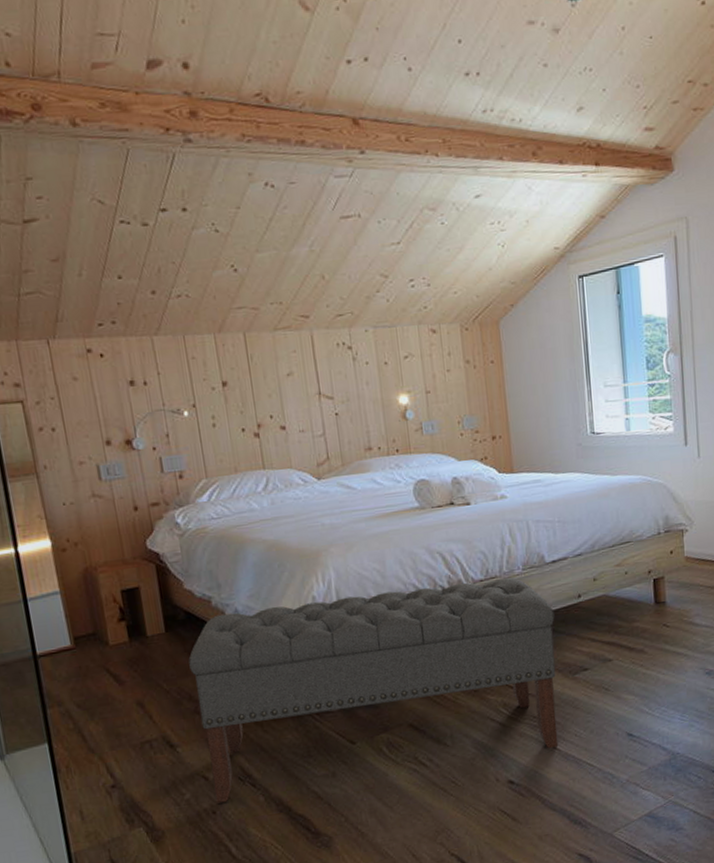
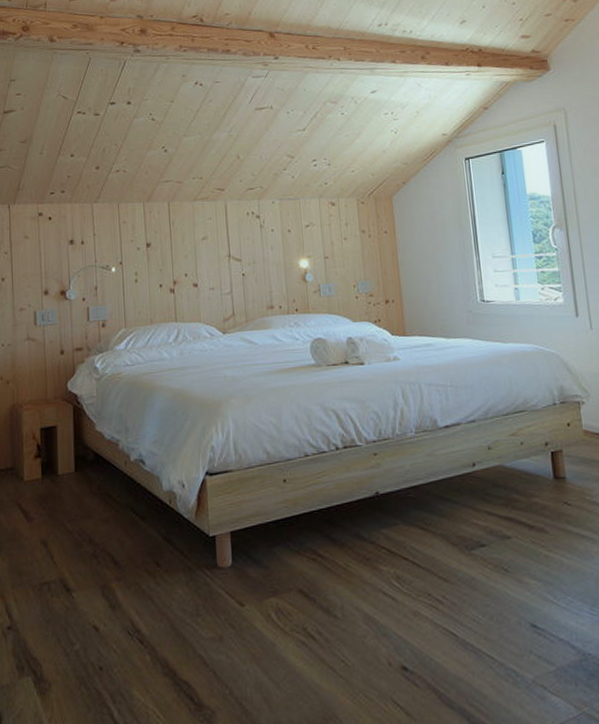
bench: present [188,578,558,804] -> none [93,441,454,658]

